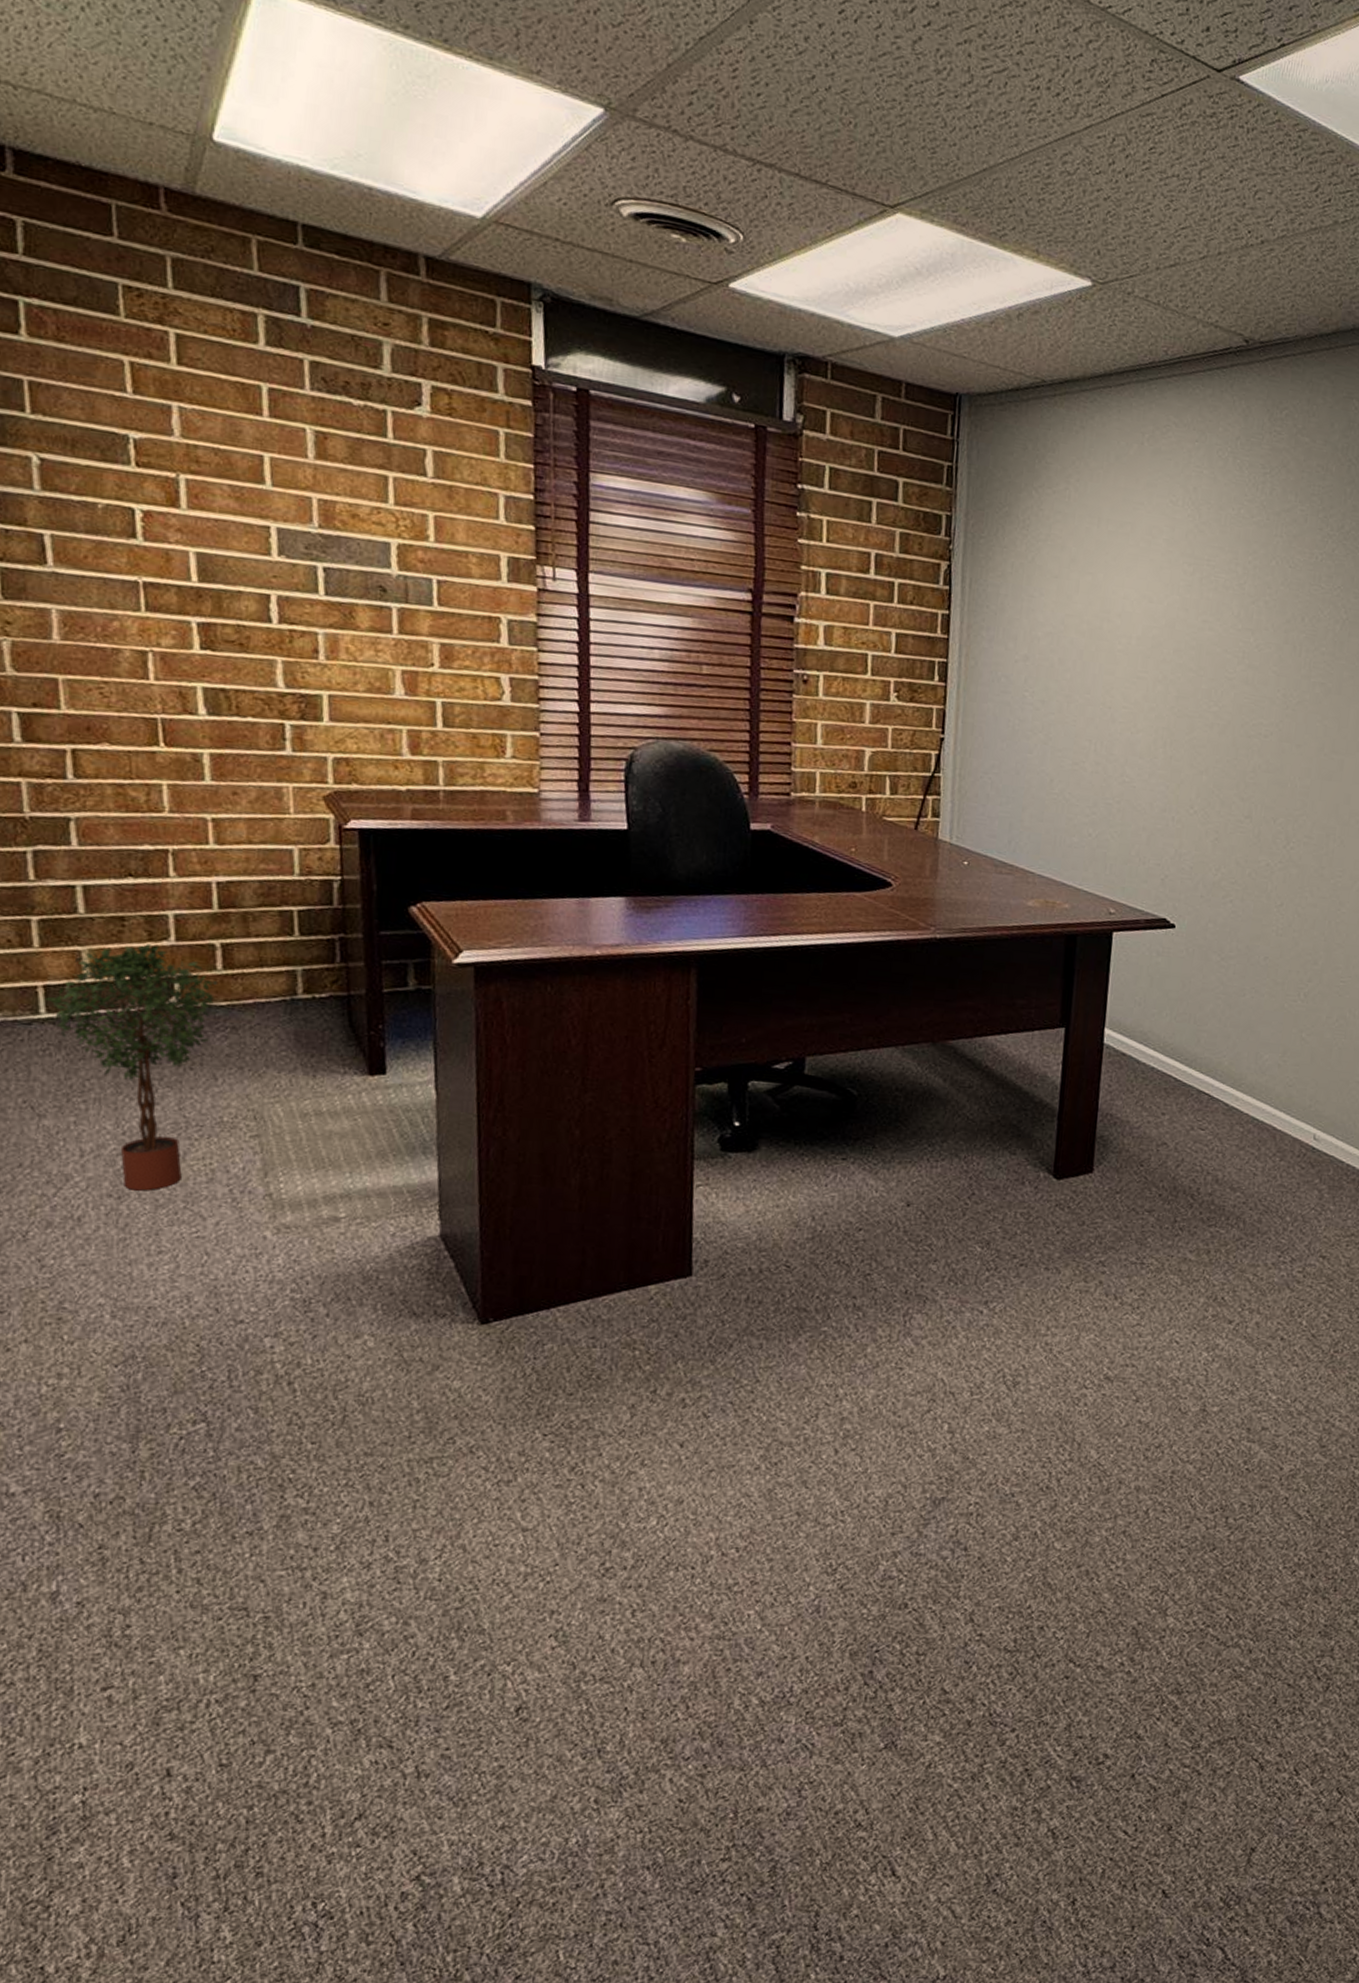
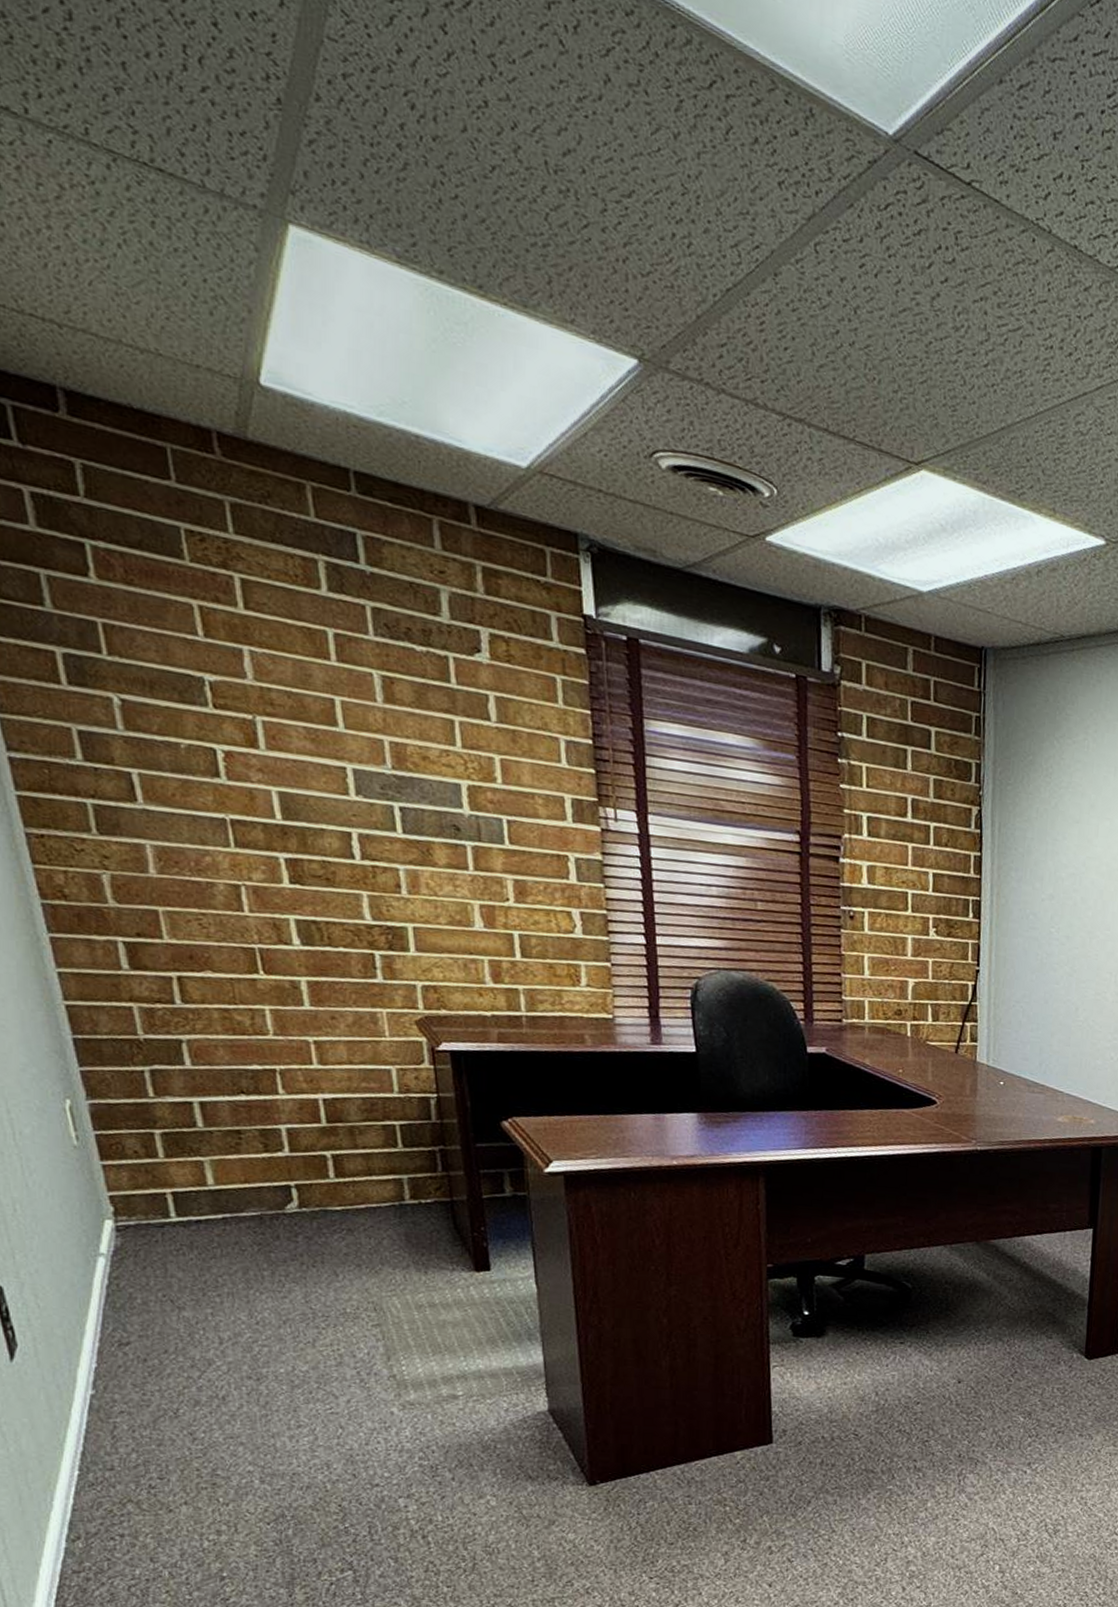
potted tree: present [44,944,217,1191] -> none [173,1155,332,1374]

